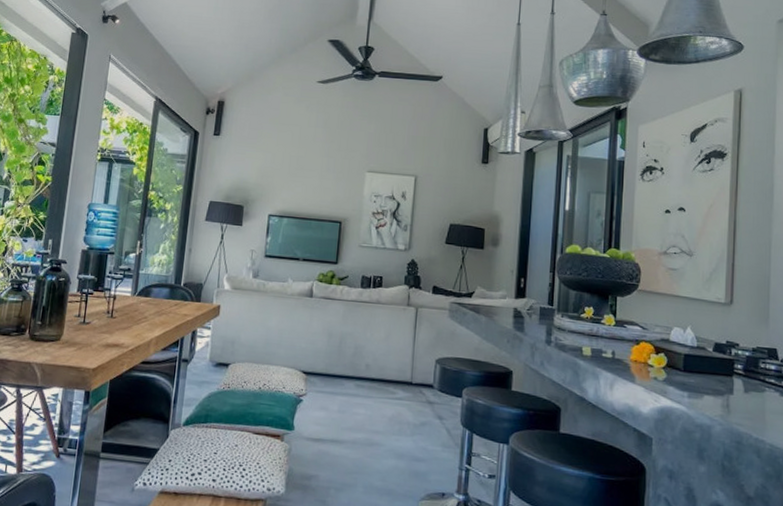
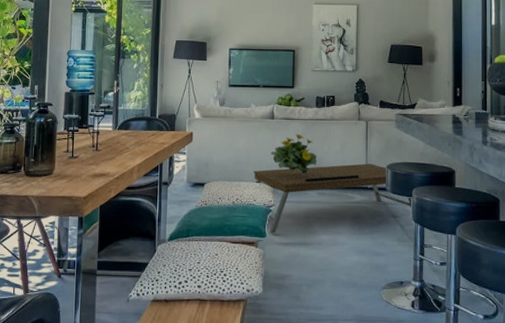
coffee table: none [284,353,464,427] -> present [253,163,413,234]
flowering plant: none [305,316,358,363] -> present [270,134,318,175]

